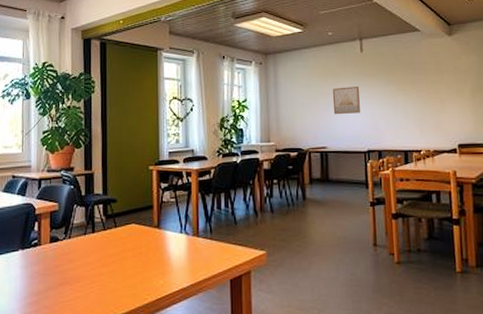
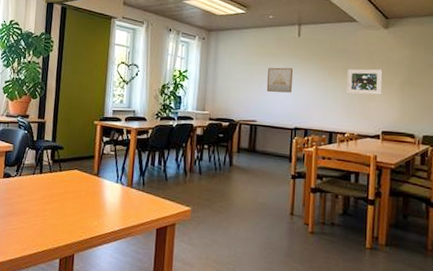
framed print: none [415,78,454,108] -> present [347,68,383,95]

